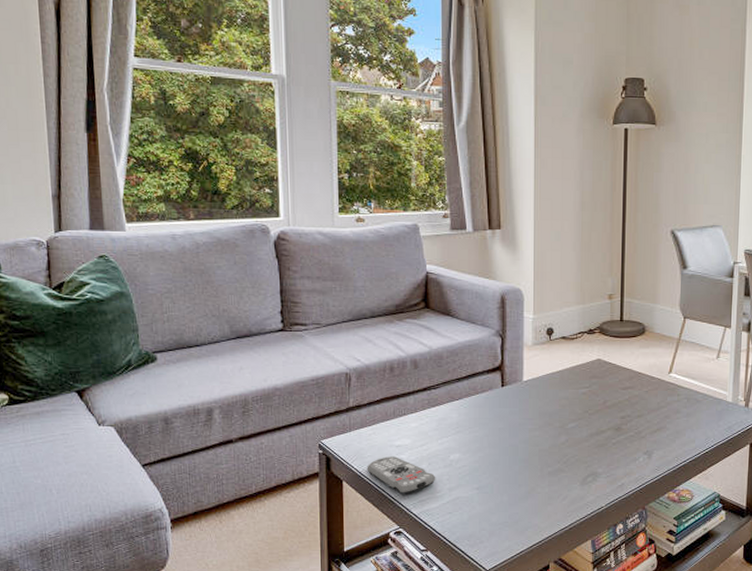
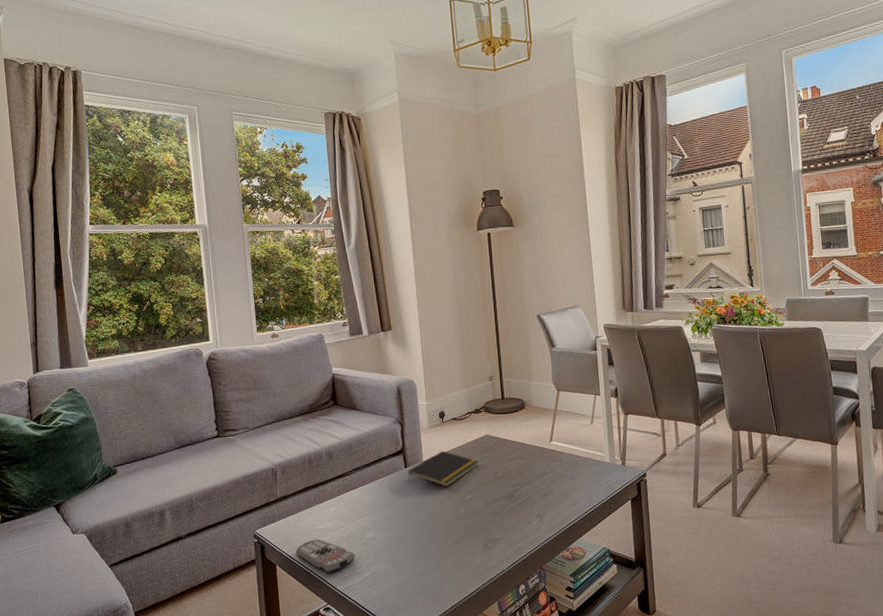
notepad: none [504,371,586,412] -> present [407,450,479,487]

